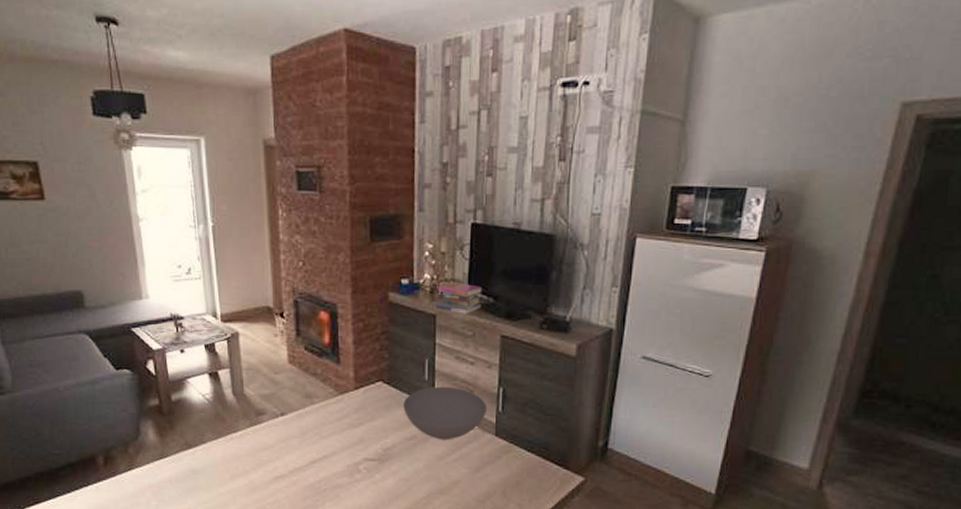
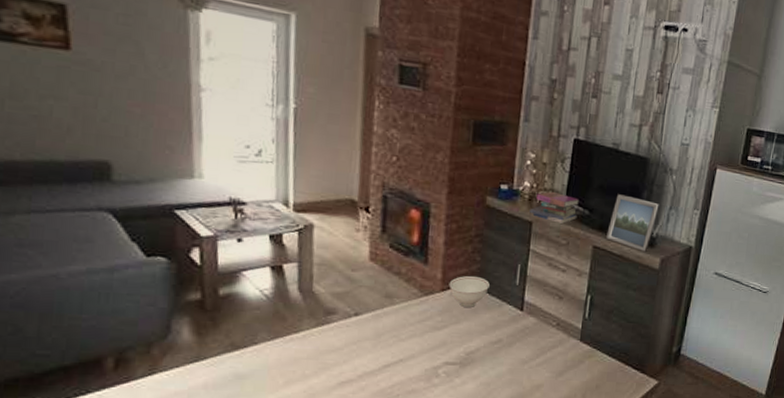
bowl: none [361,373,399,404] -> present [449,275,490,307]
bowl: present [403,386,488,440] -> none [491,291,575,345]
picture frame: none [513,276,572,339] -> present [605,193,660,253]

